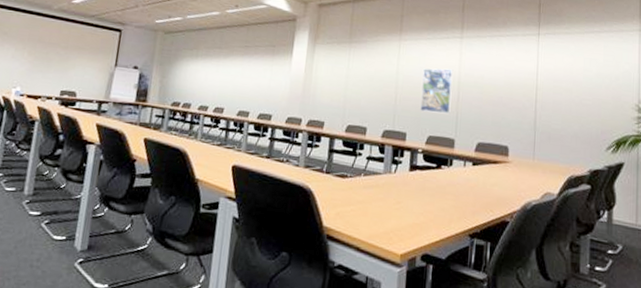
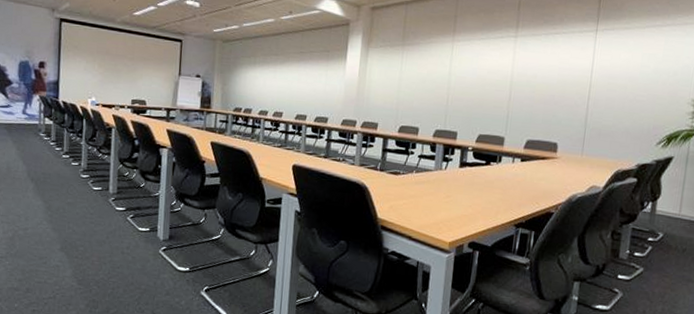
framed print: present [420,68,454,114] -> none [471,68,506,113]

